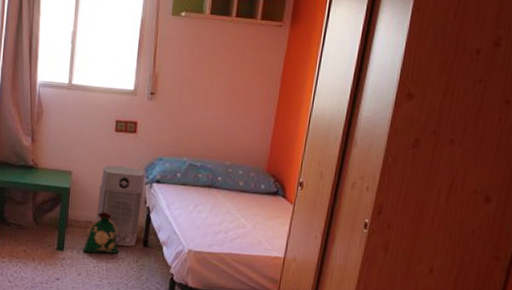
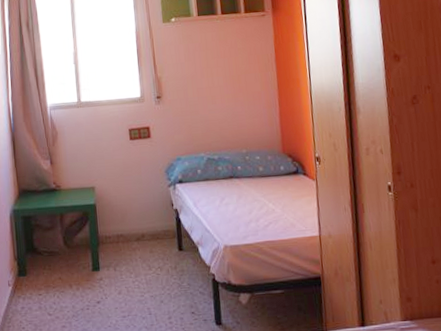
bag: present [82,211,119,254] -> none [118,222,156,268]
air purifier: present [96,165,144,247] -> none [124,172,171,254]

